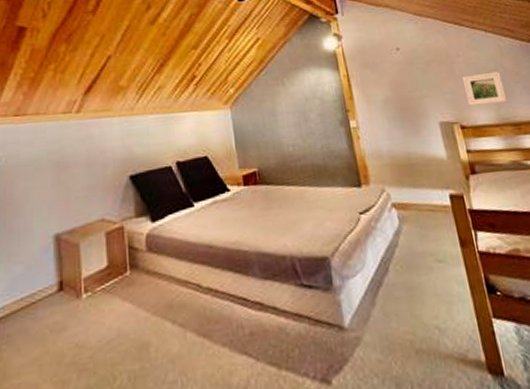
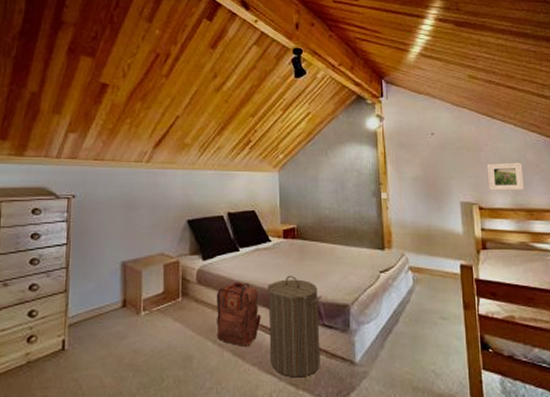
backpack: none [171,243,228,324] -> present [216,282,261,347]
laundry hamper: none [230,228,303,356] -> present [267,275,322,378]

